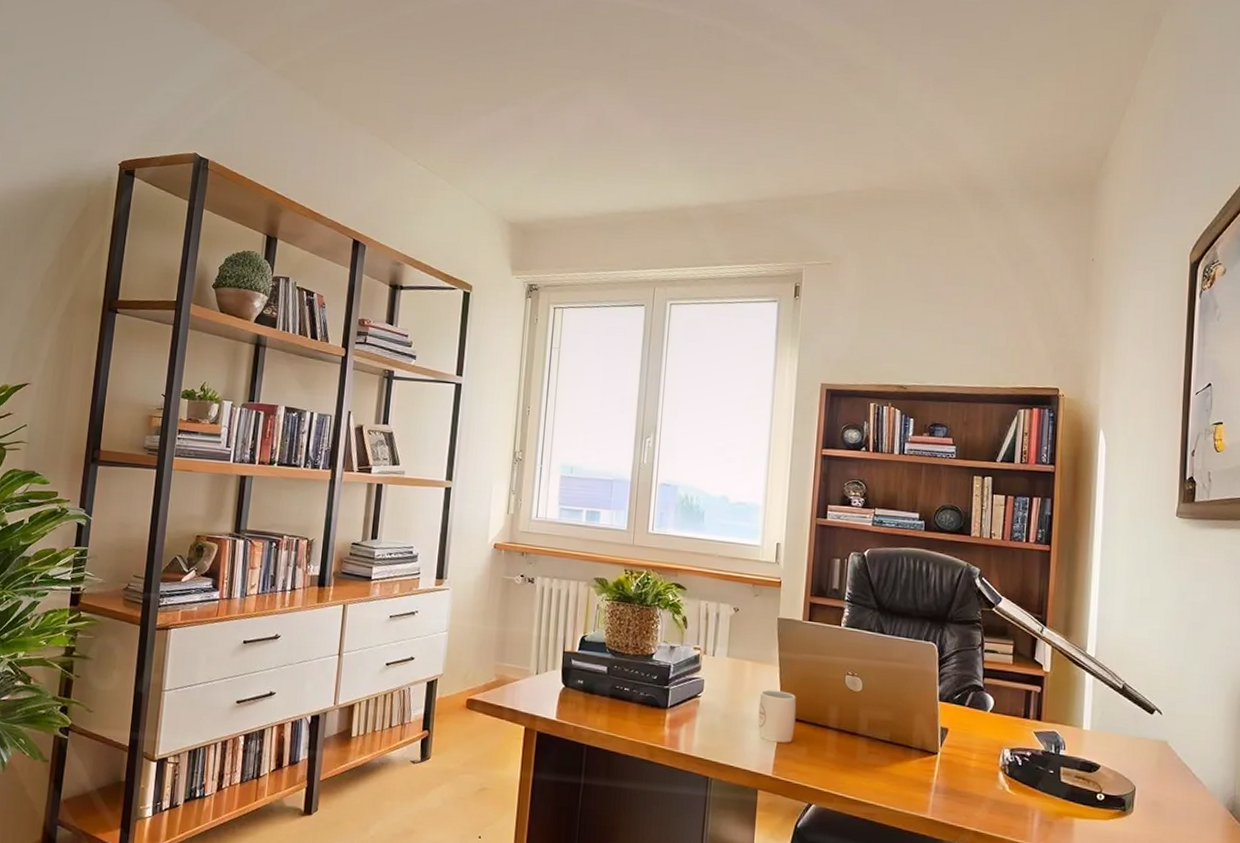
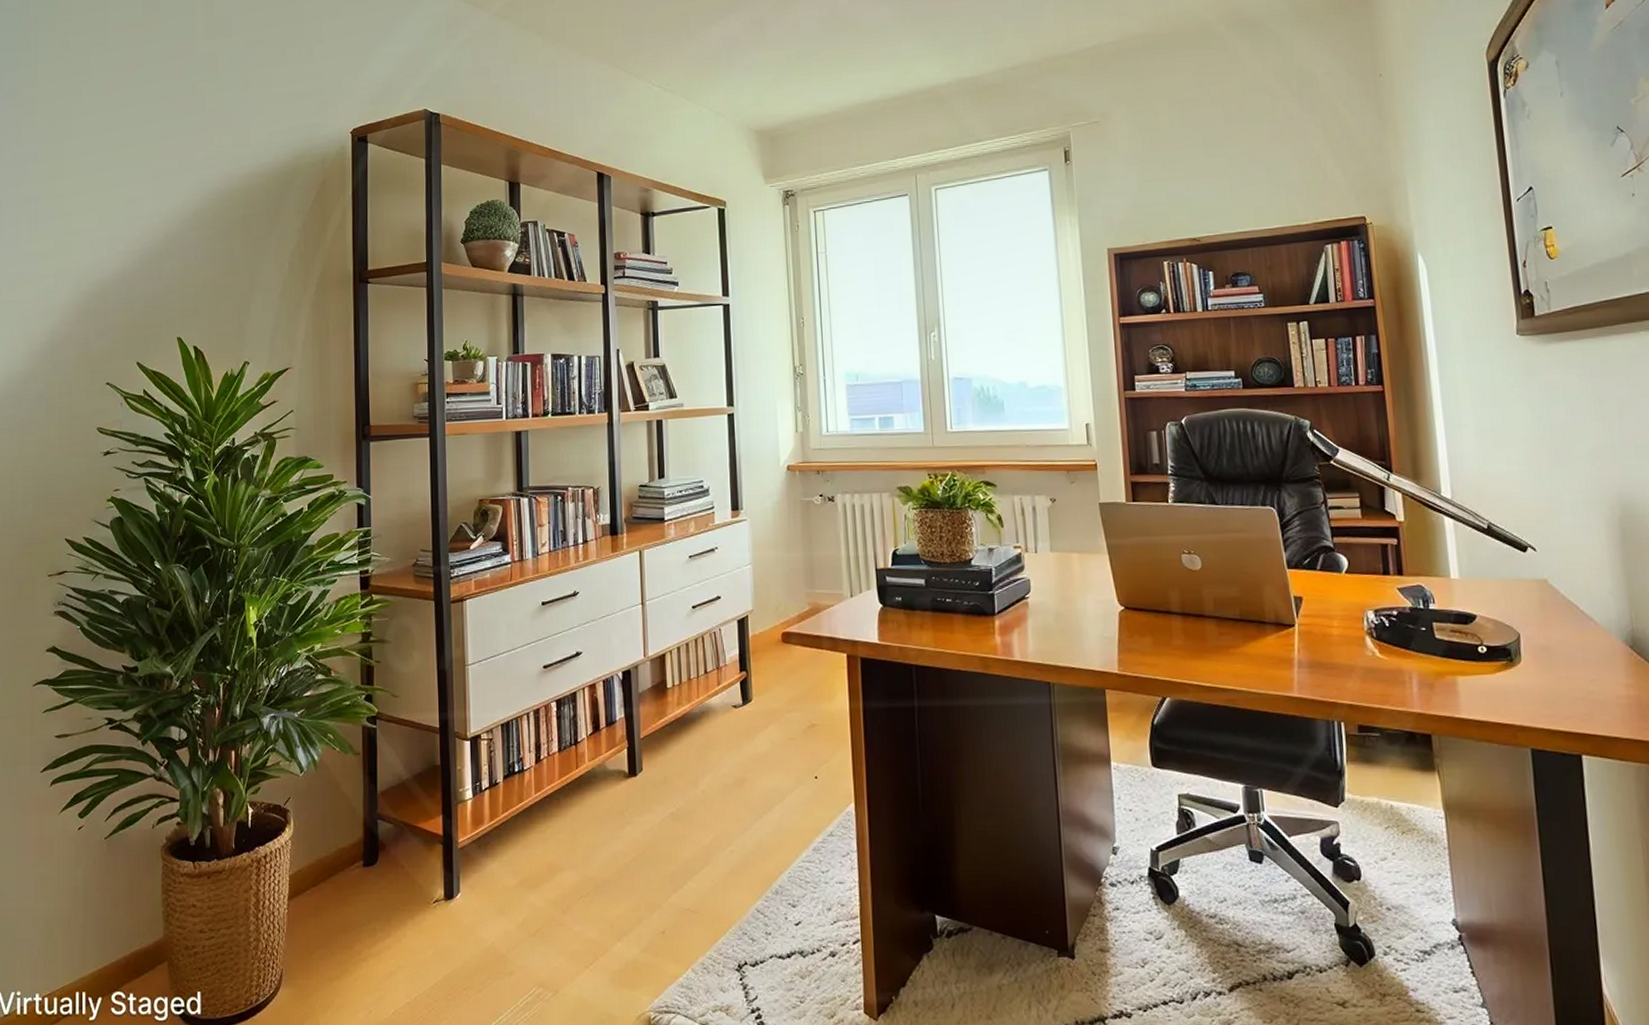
mug: present [758,689,797,743] -> none [1092,580,1136,636]

